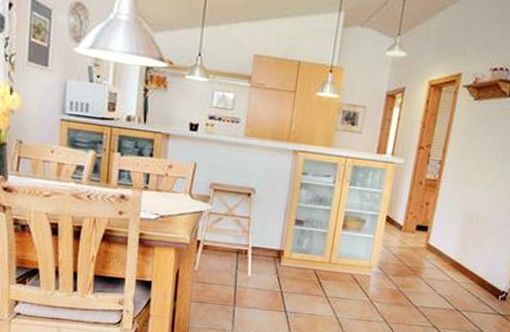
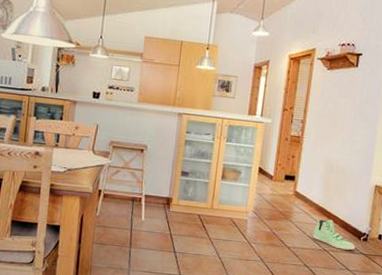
sneaker: none [444,276,493,311] -> present [313,219,356,251]

